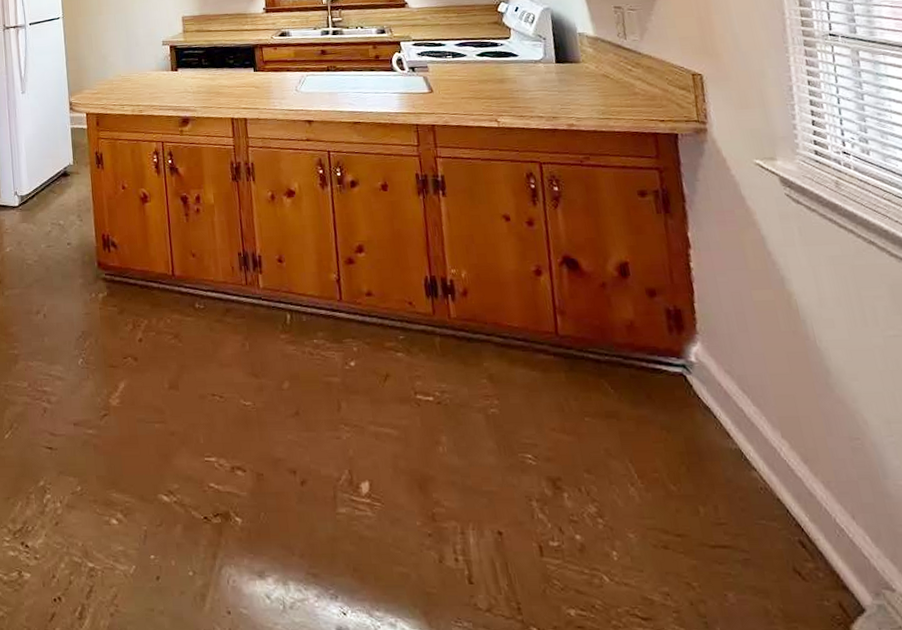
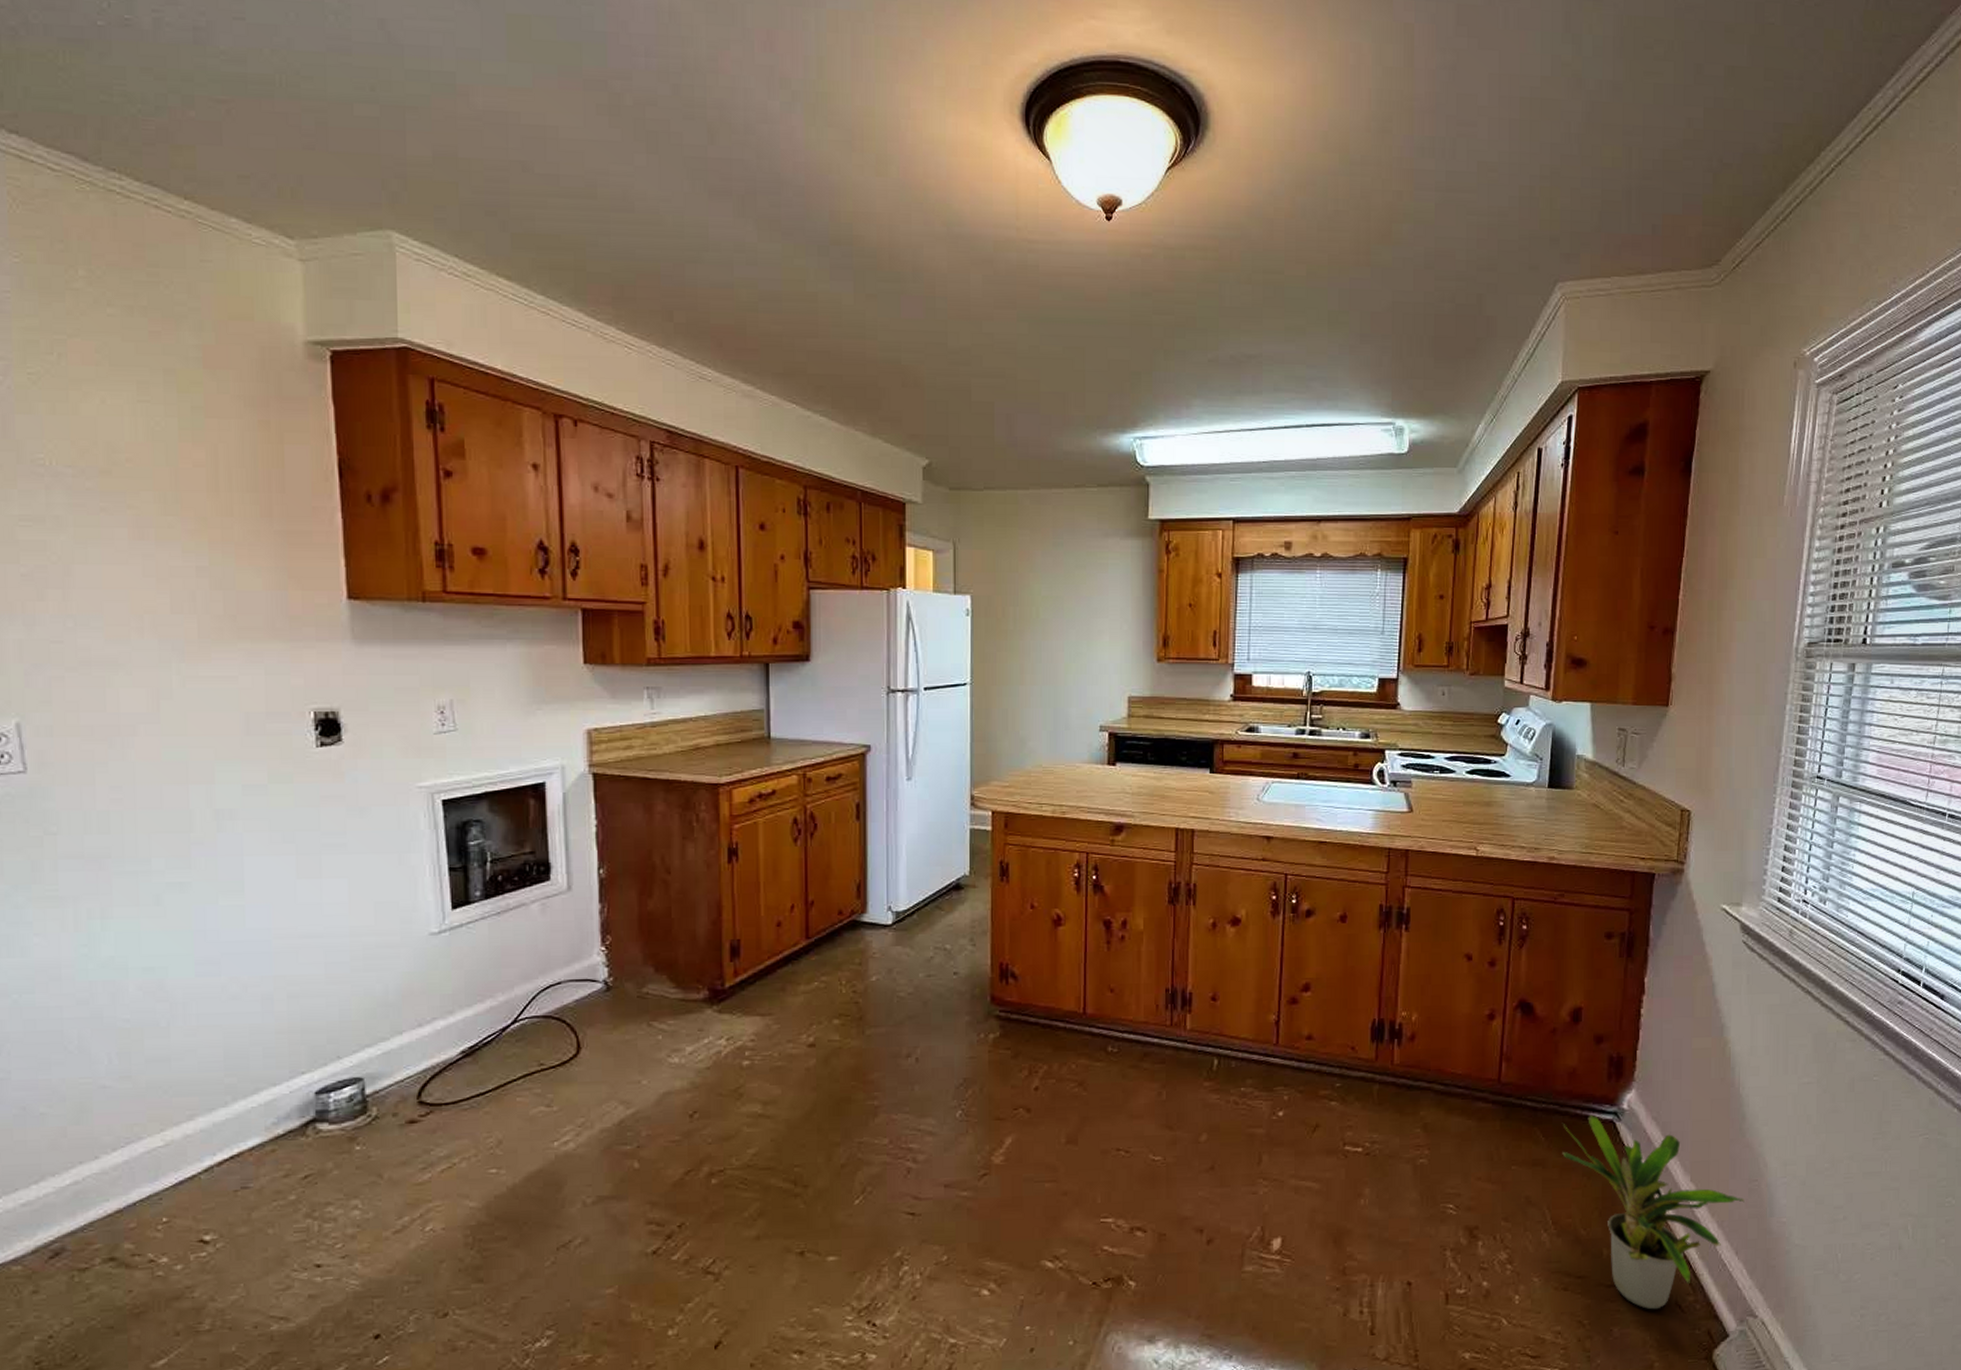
potted plant: none [628,367,850,575] -> present [1561,1114,1744,1310]

